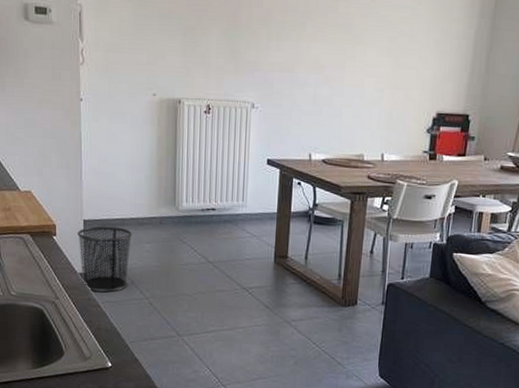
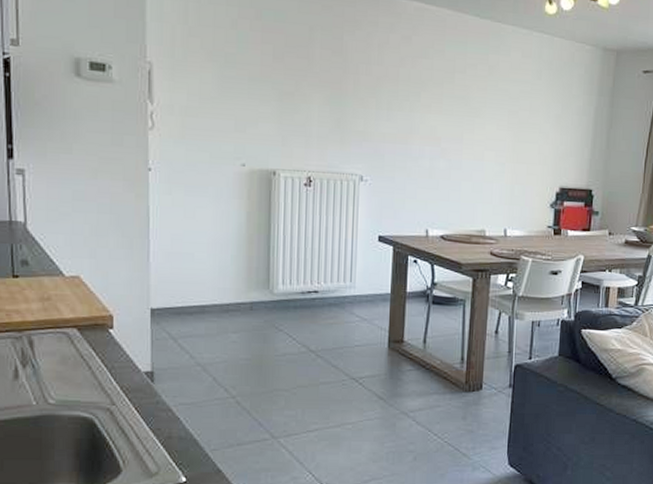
waste bin: present [78,226,133,293] -> none [143,315,215,393]

